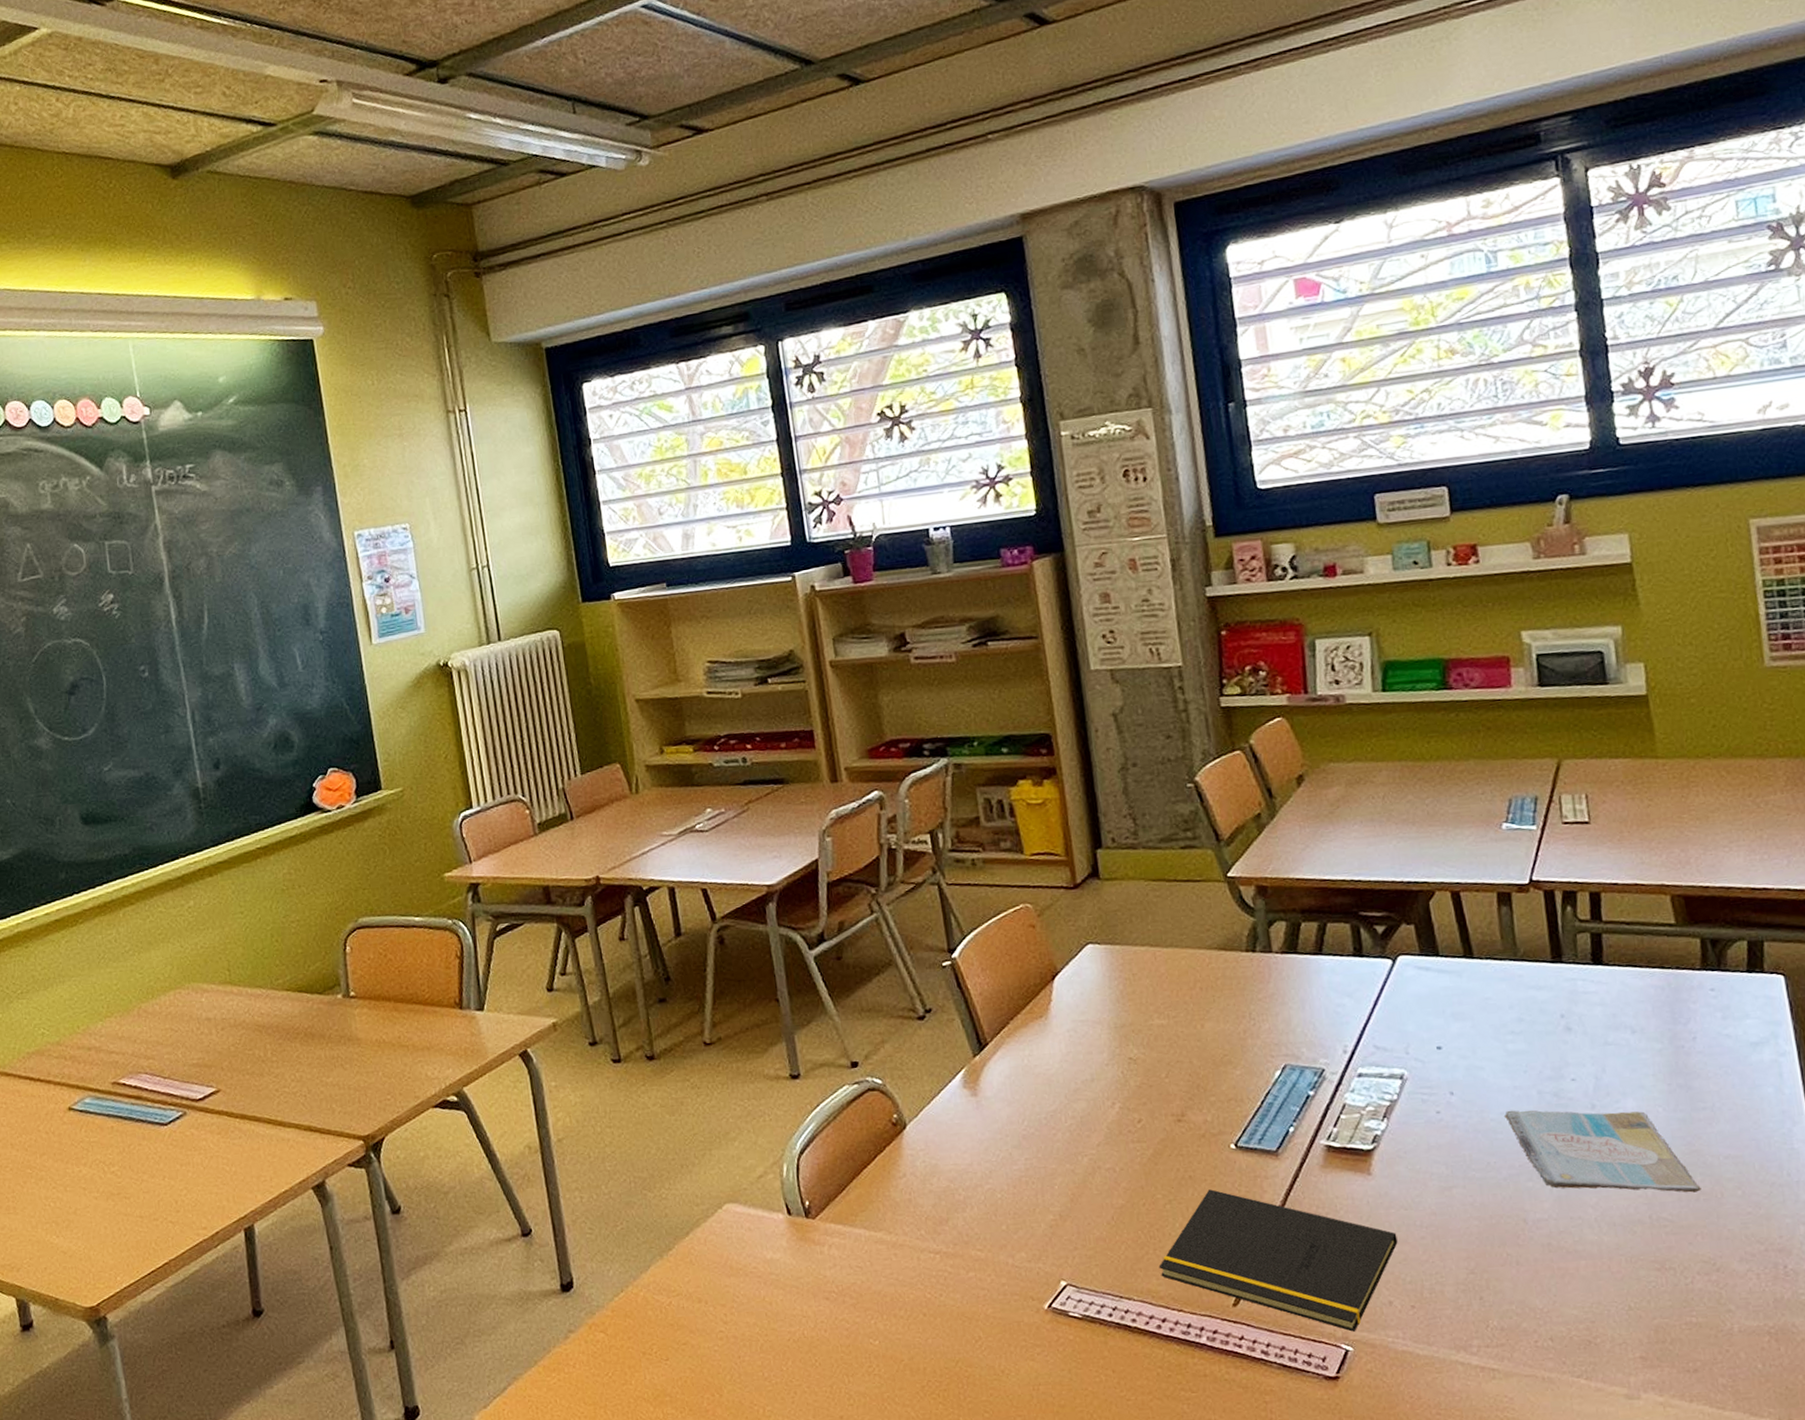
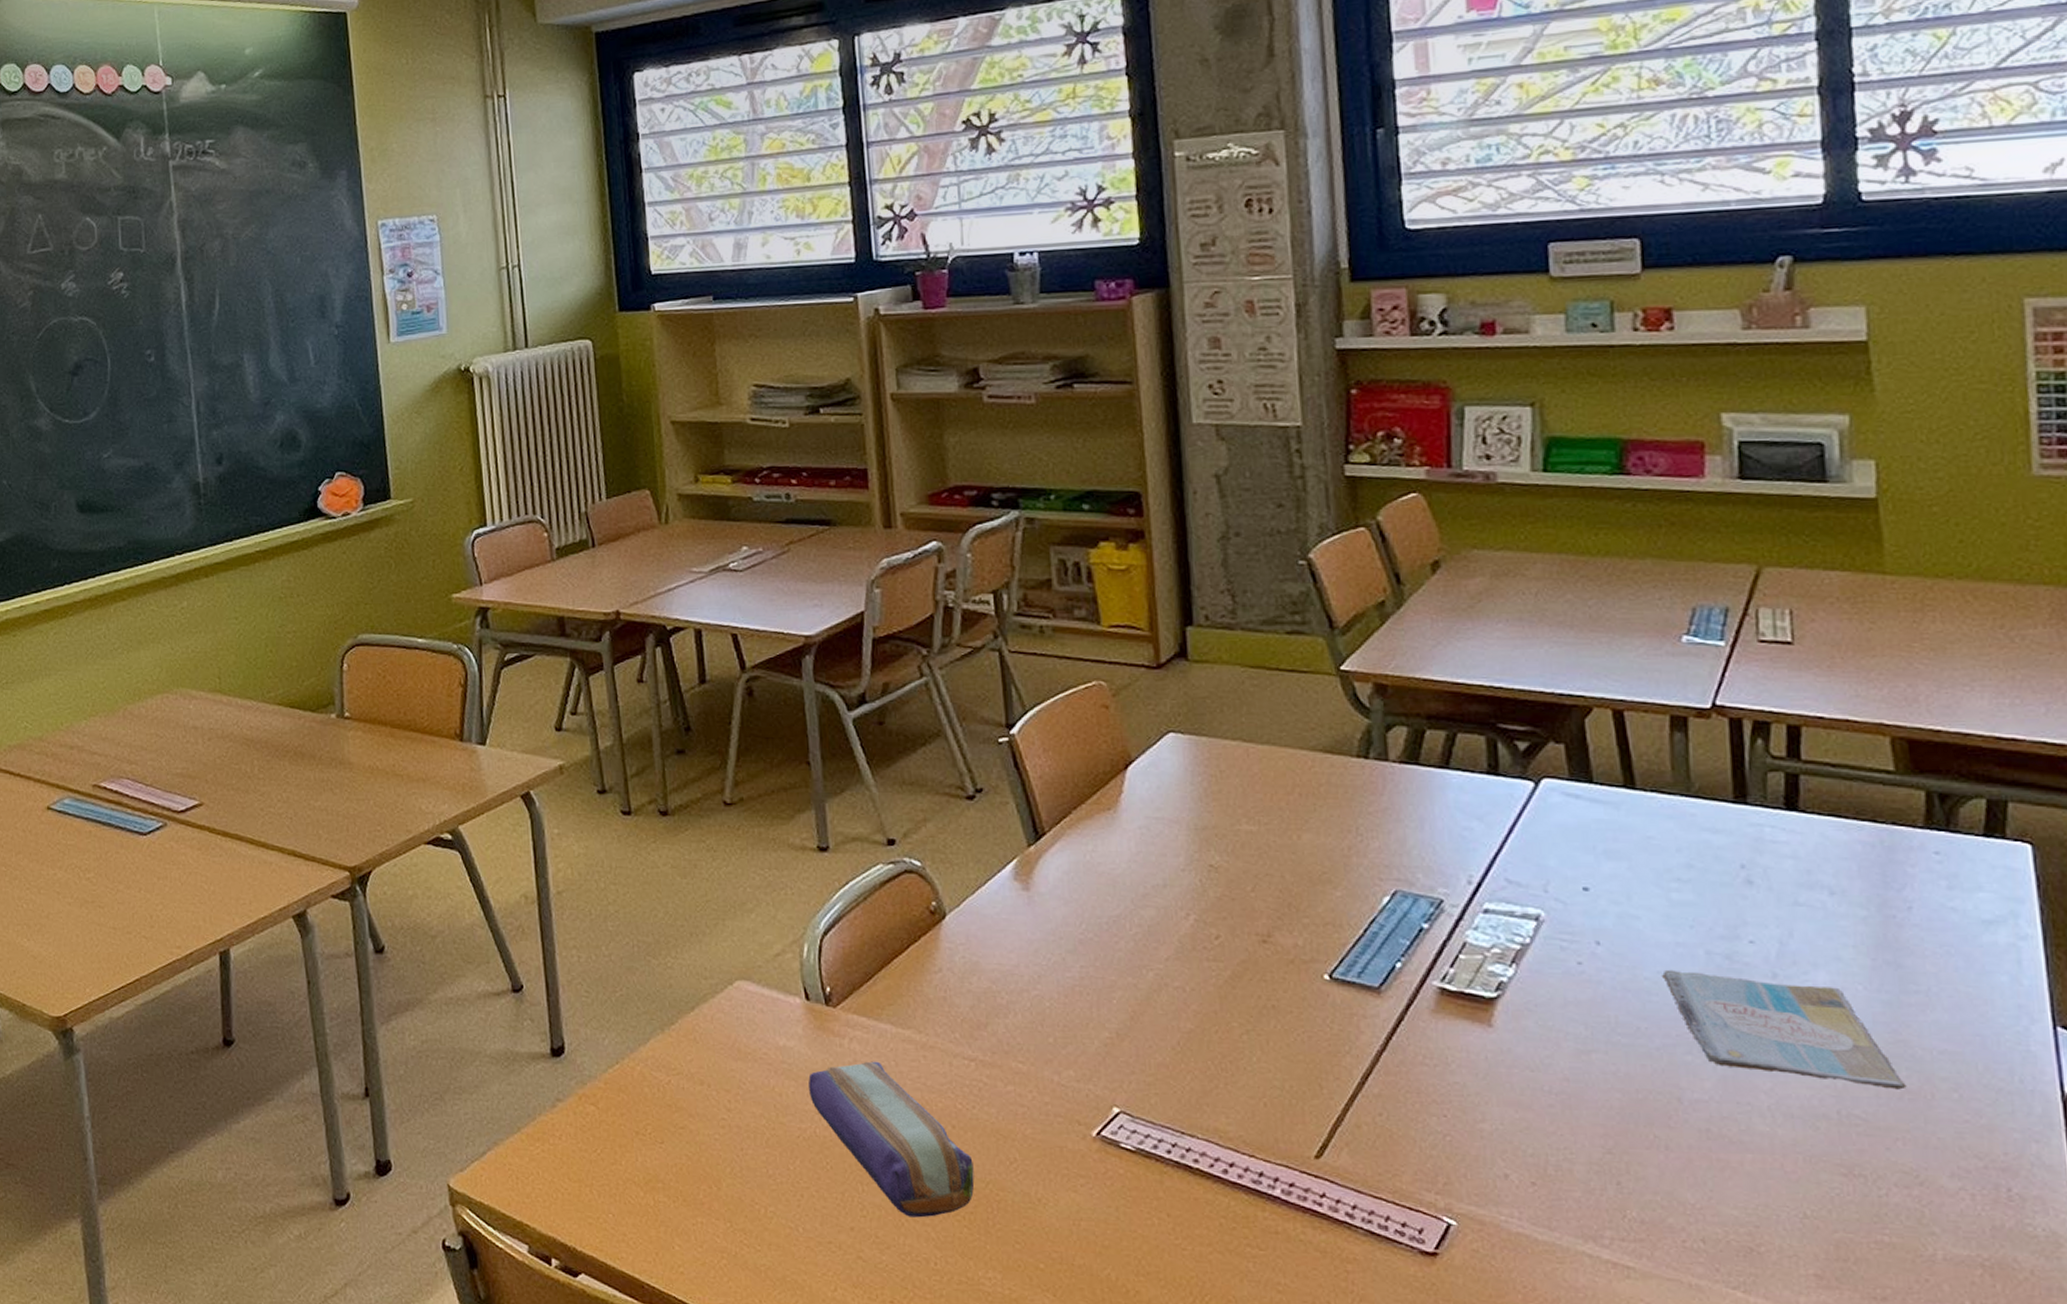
pencil case: none [794,1263,946,1401] -> present [808,1061,975,1218]
notepad: present [1158,1189,1398,1332] -> none [1229,1023,1520,1204]

